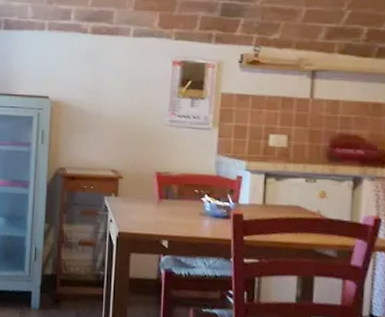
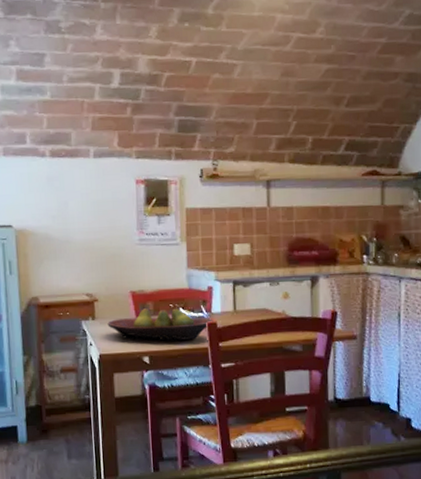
fruit bowl: none [129,191,240,229] -> present [107,308,214,341]

